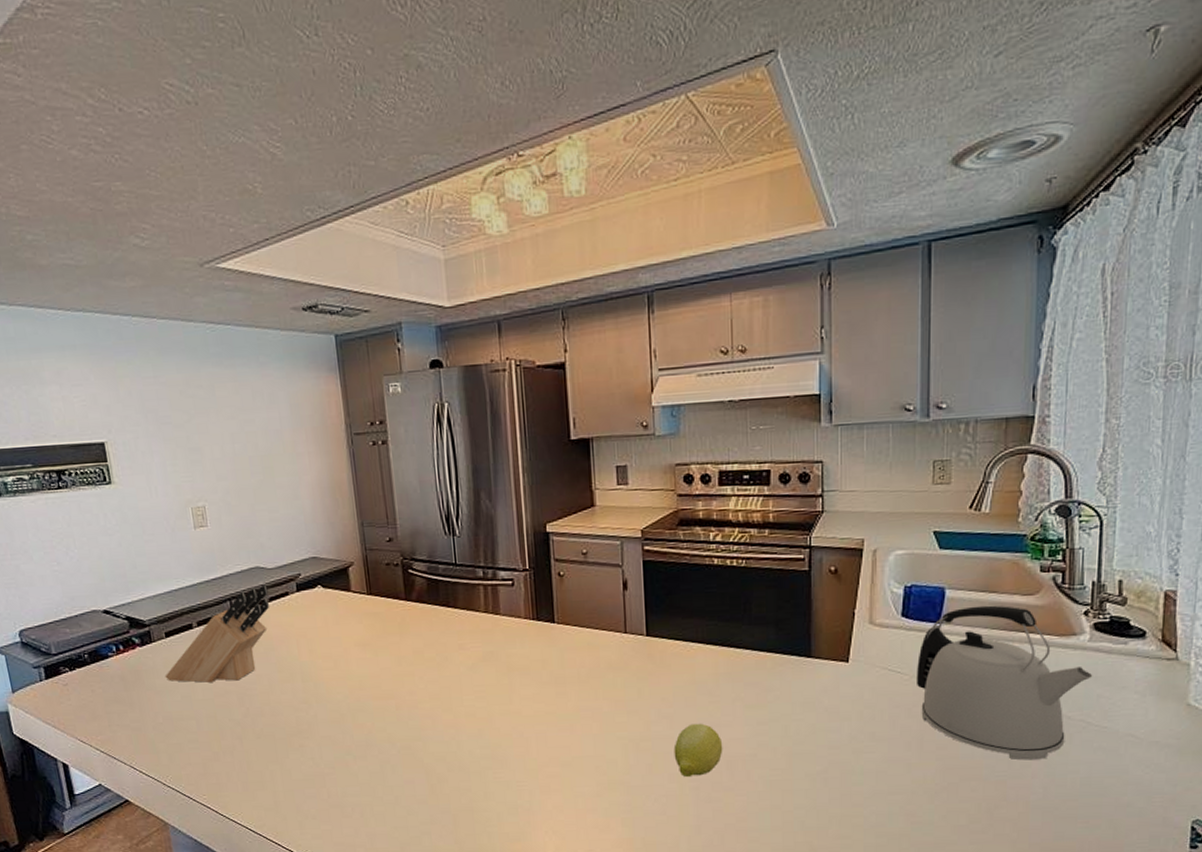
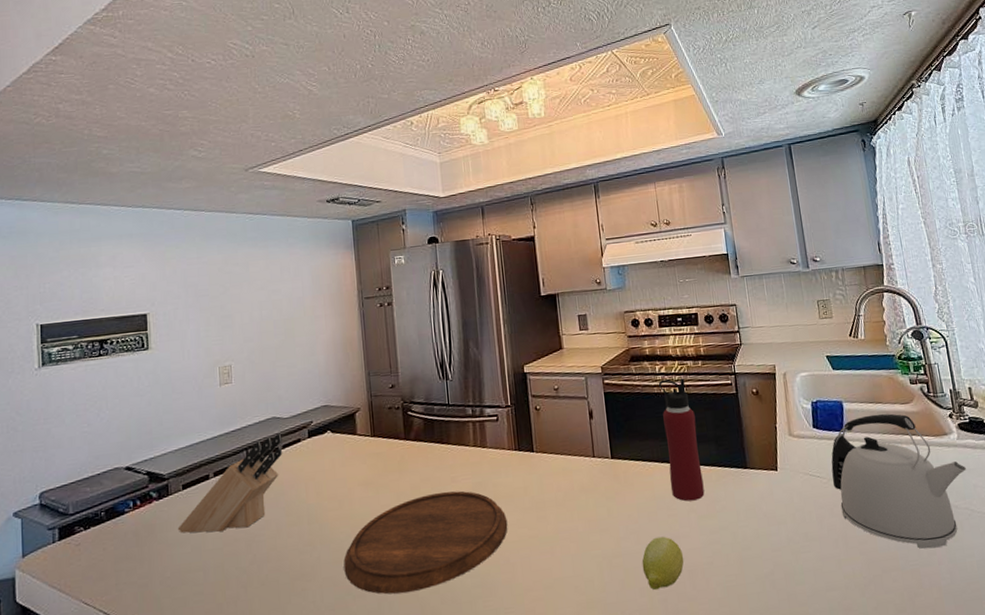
cutting board: none [342,658,523,758] -> present [343,491,508,595]
water bottle: none [711,548,755,689] -> present [658,378,705,502]

